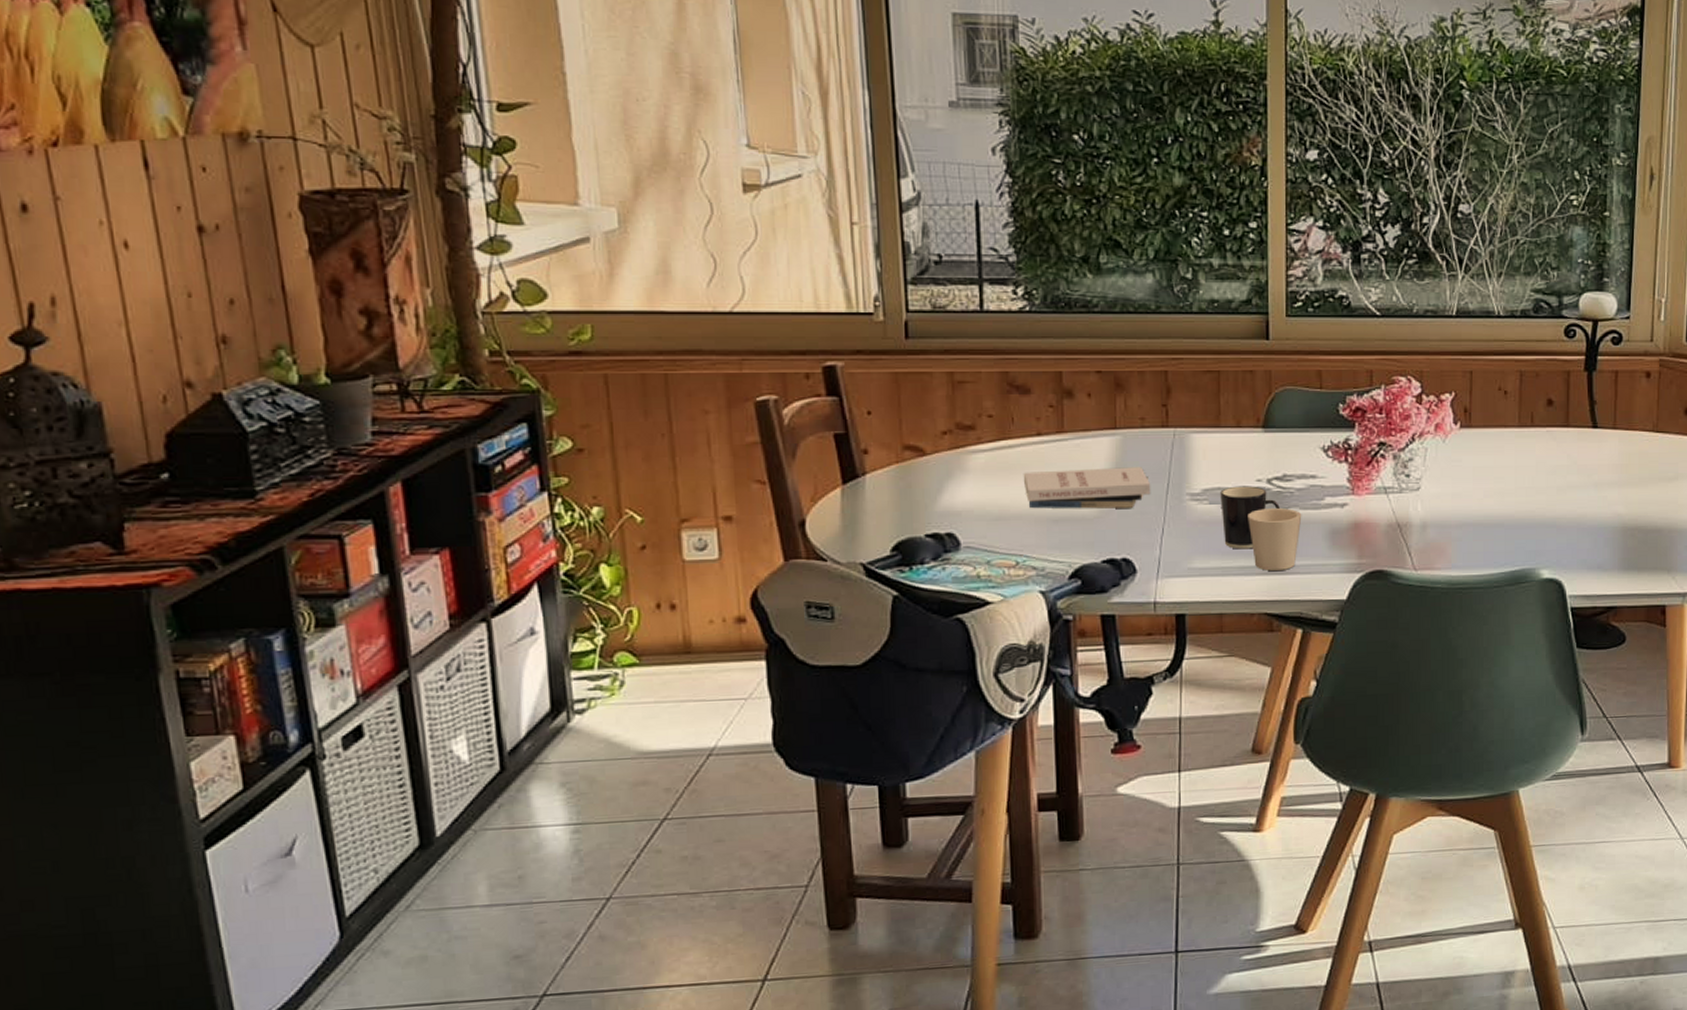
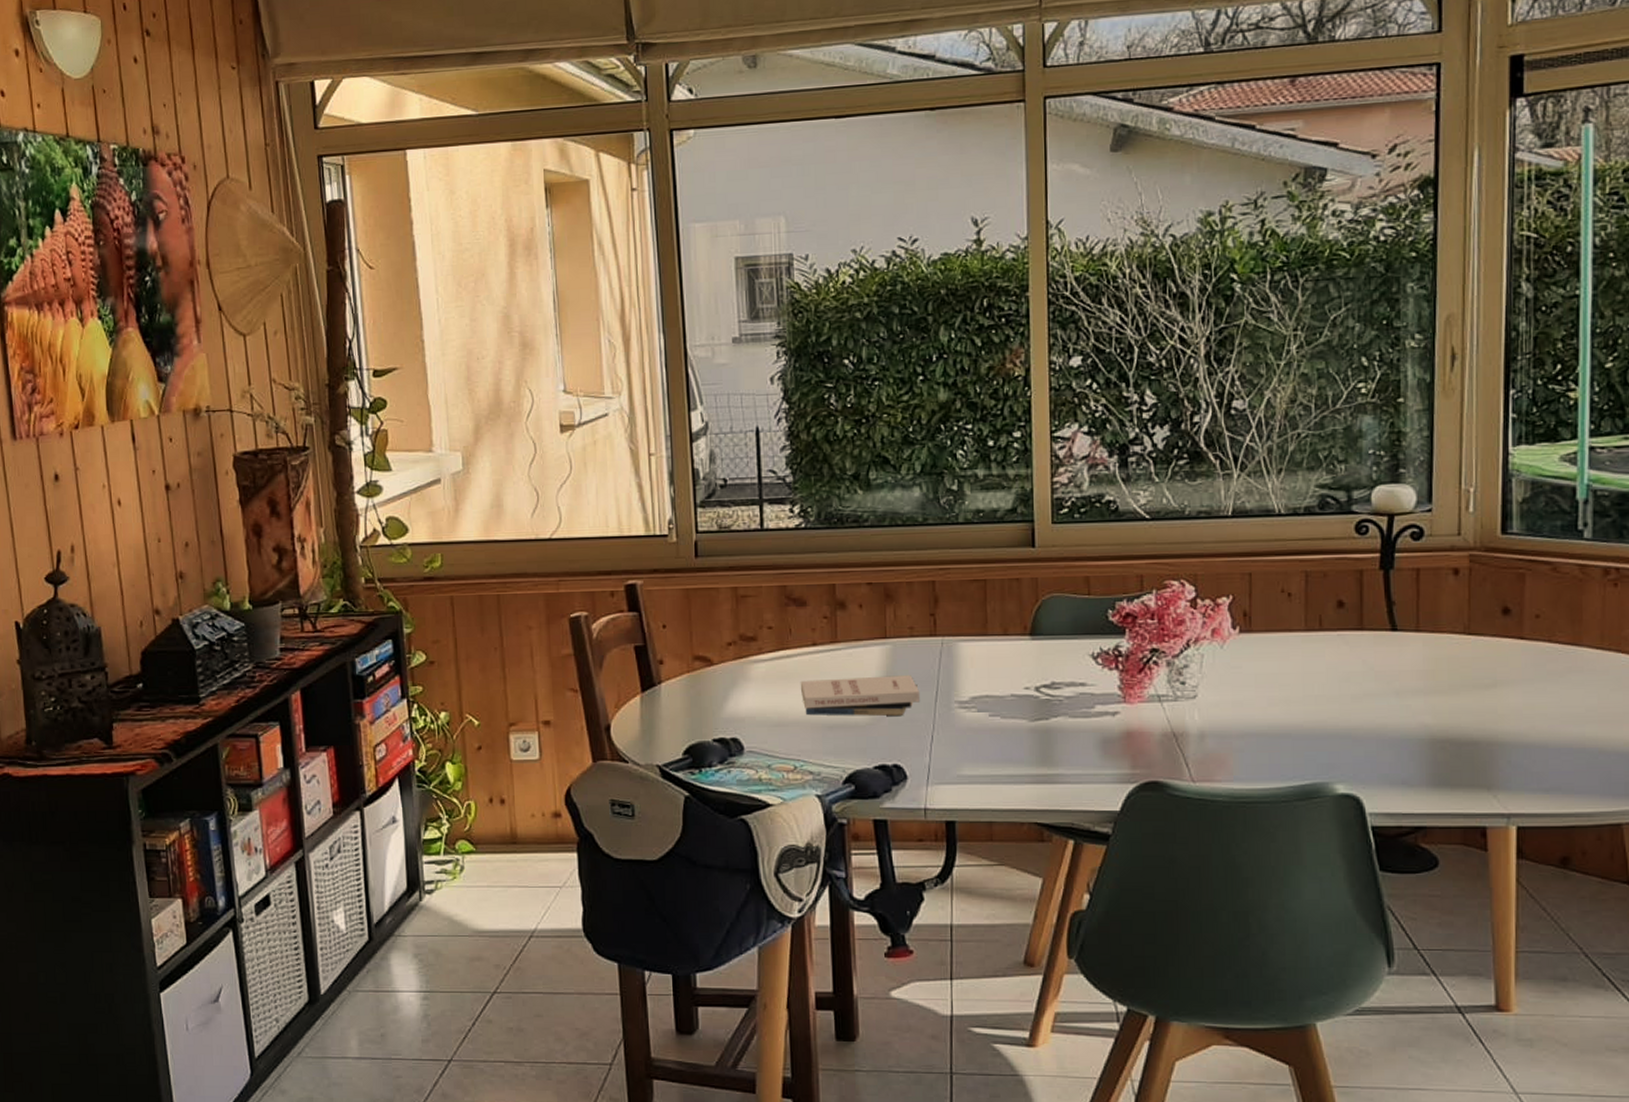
mug: present [1220,486,1280,550] -> none [988,694,1049,758]
cup: present [1247,507,1302,571] -> none [1016,715,1072,779]

